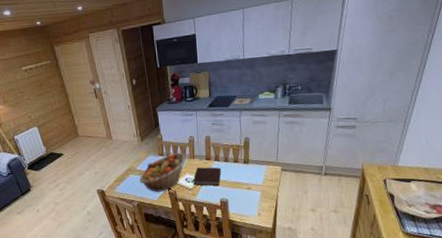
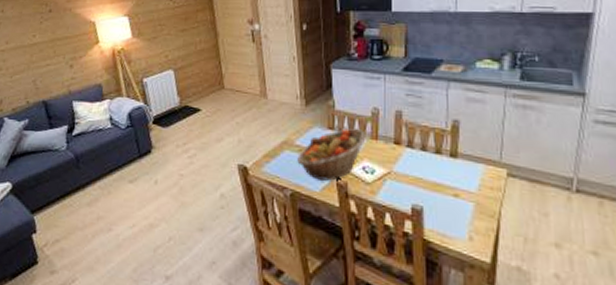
notebook: present [192,167,221,186] -> none [372,153,416,184]

